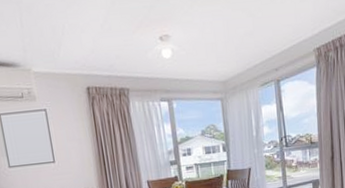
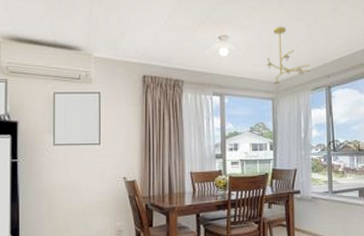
ceiling light fixture: none [212,18,258,85] -> present [266,26,311,86]

